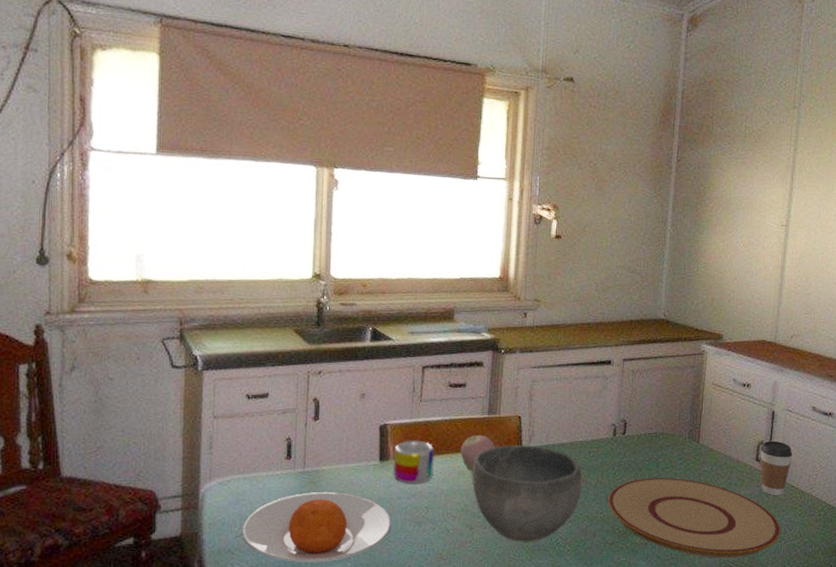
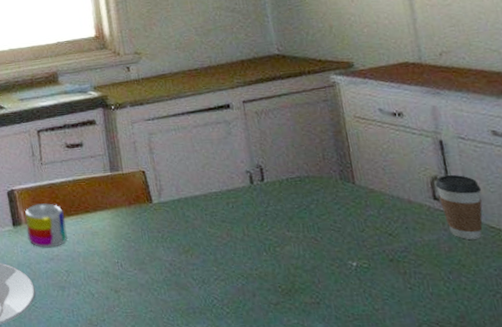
apple: present [460,434,496,472] -> none [89,193,125,233]
bowl: present [472,445,582,542] -> none [105,200,229,304]
plate: present [608,478,781,558] -> none [260,225,492,318]

